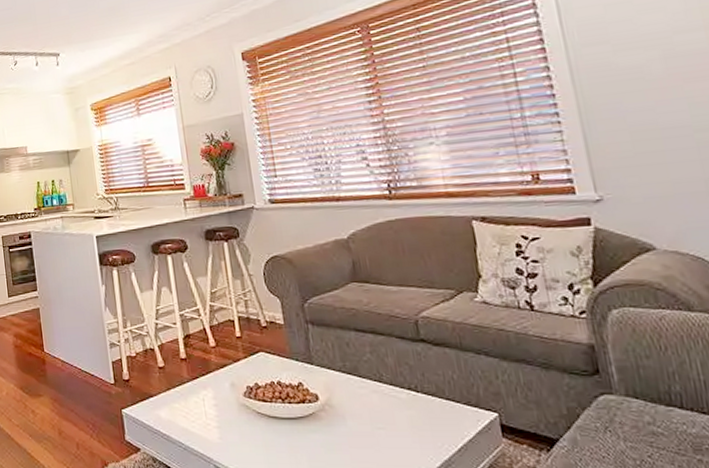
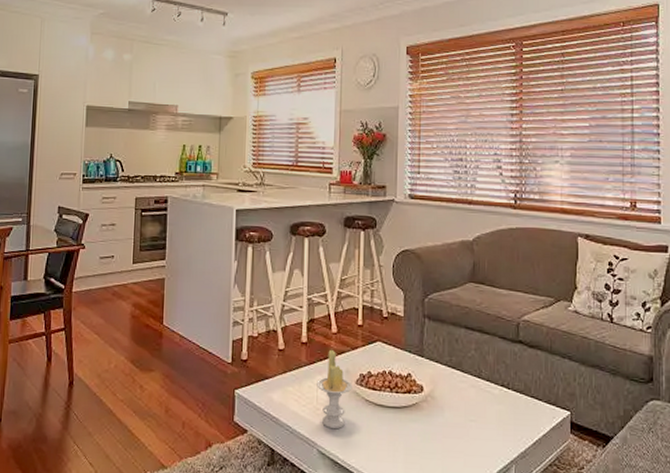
candle: none [202,363,241,444] -> present [317,349,353,429]

